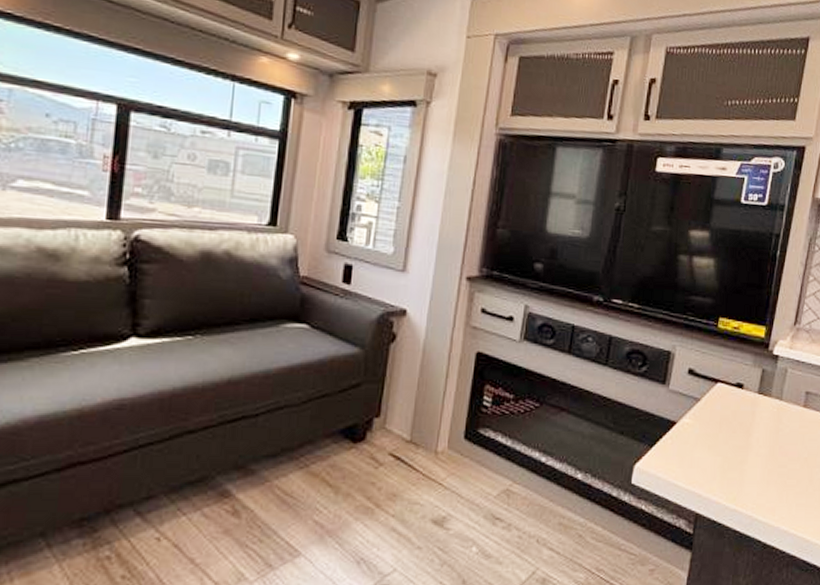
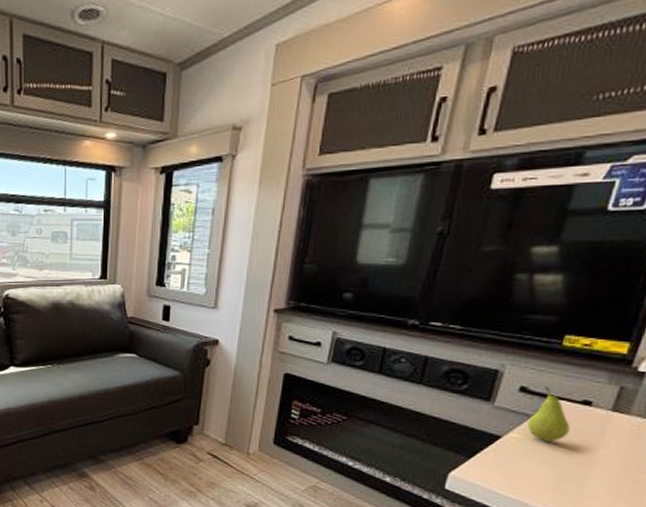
fruit: none [696,368,729,426] -> present [526,386,570,441]

